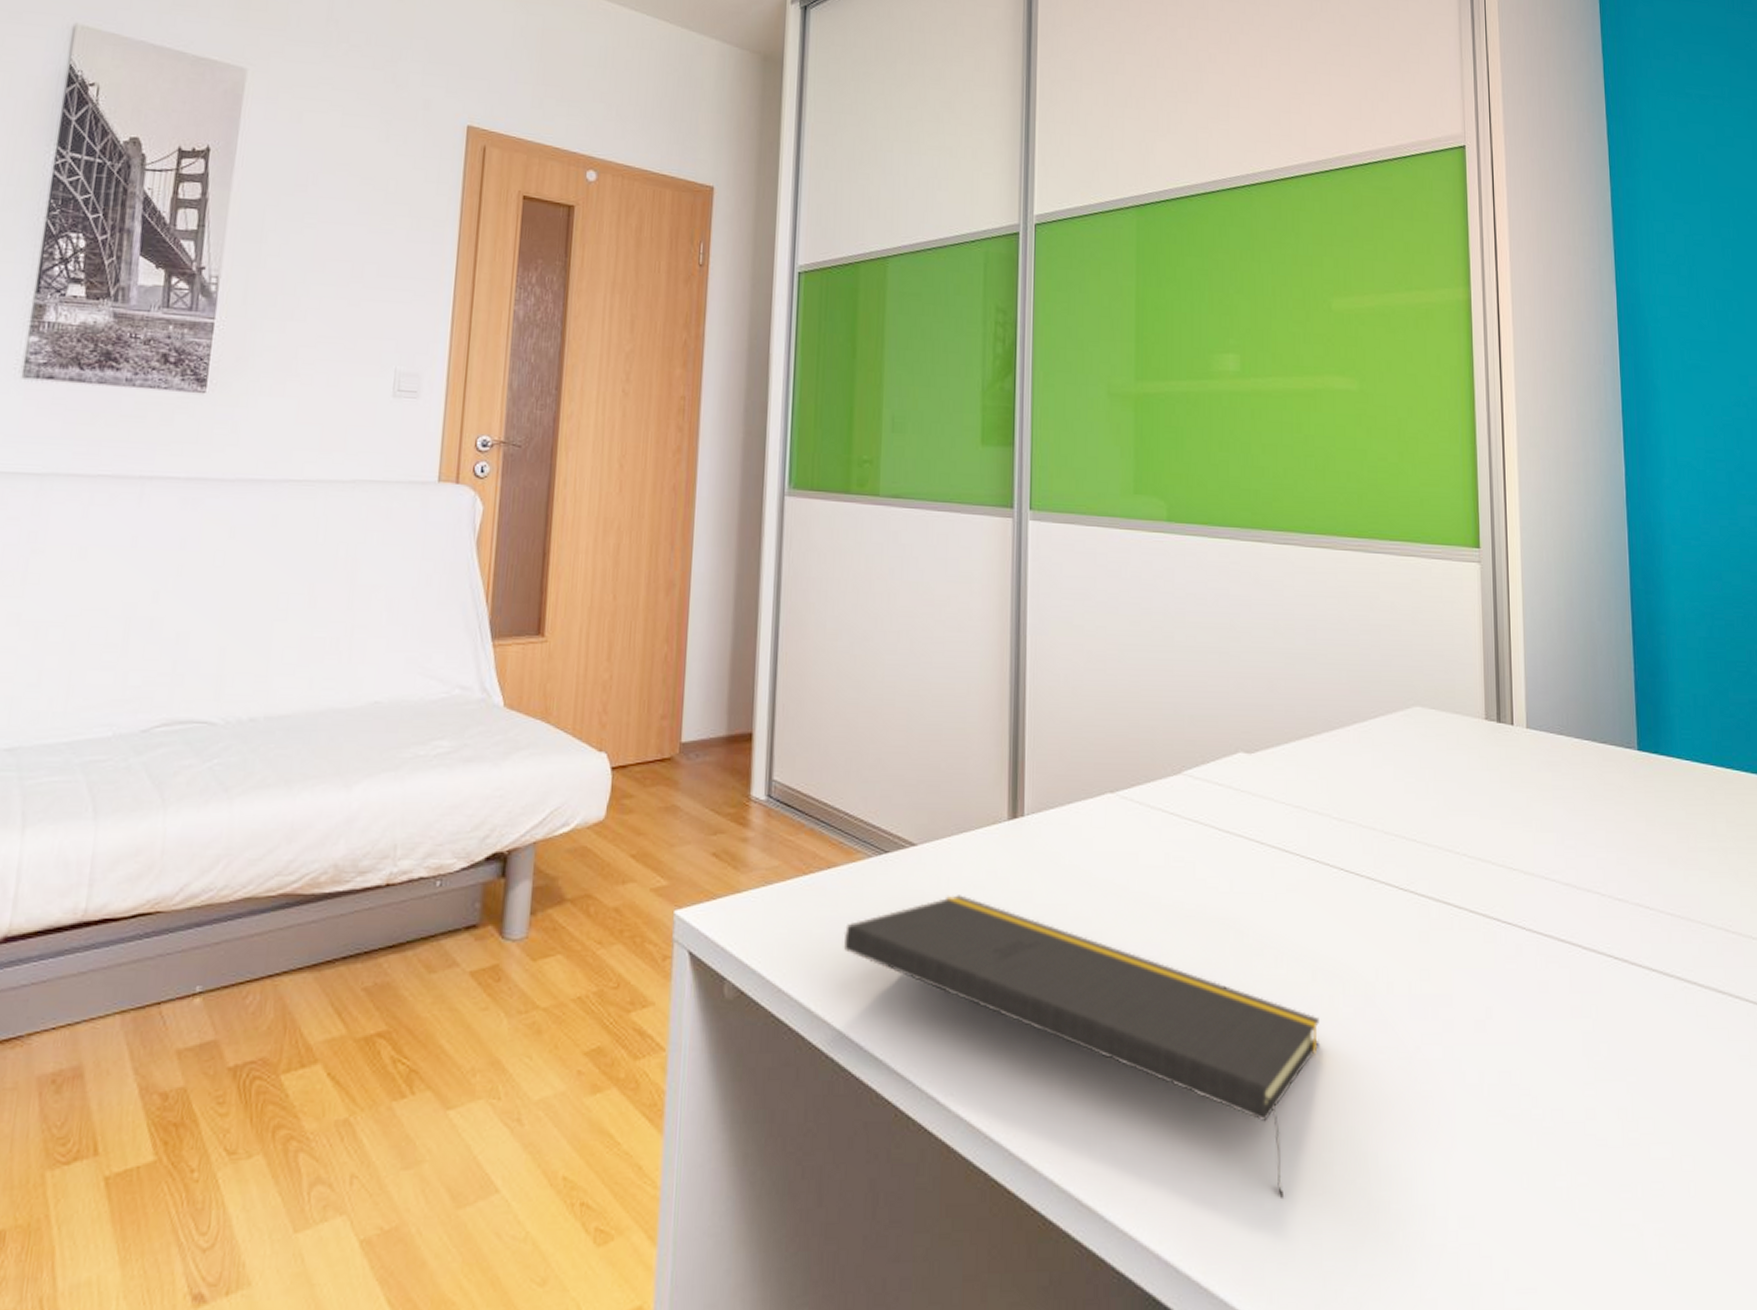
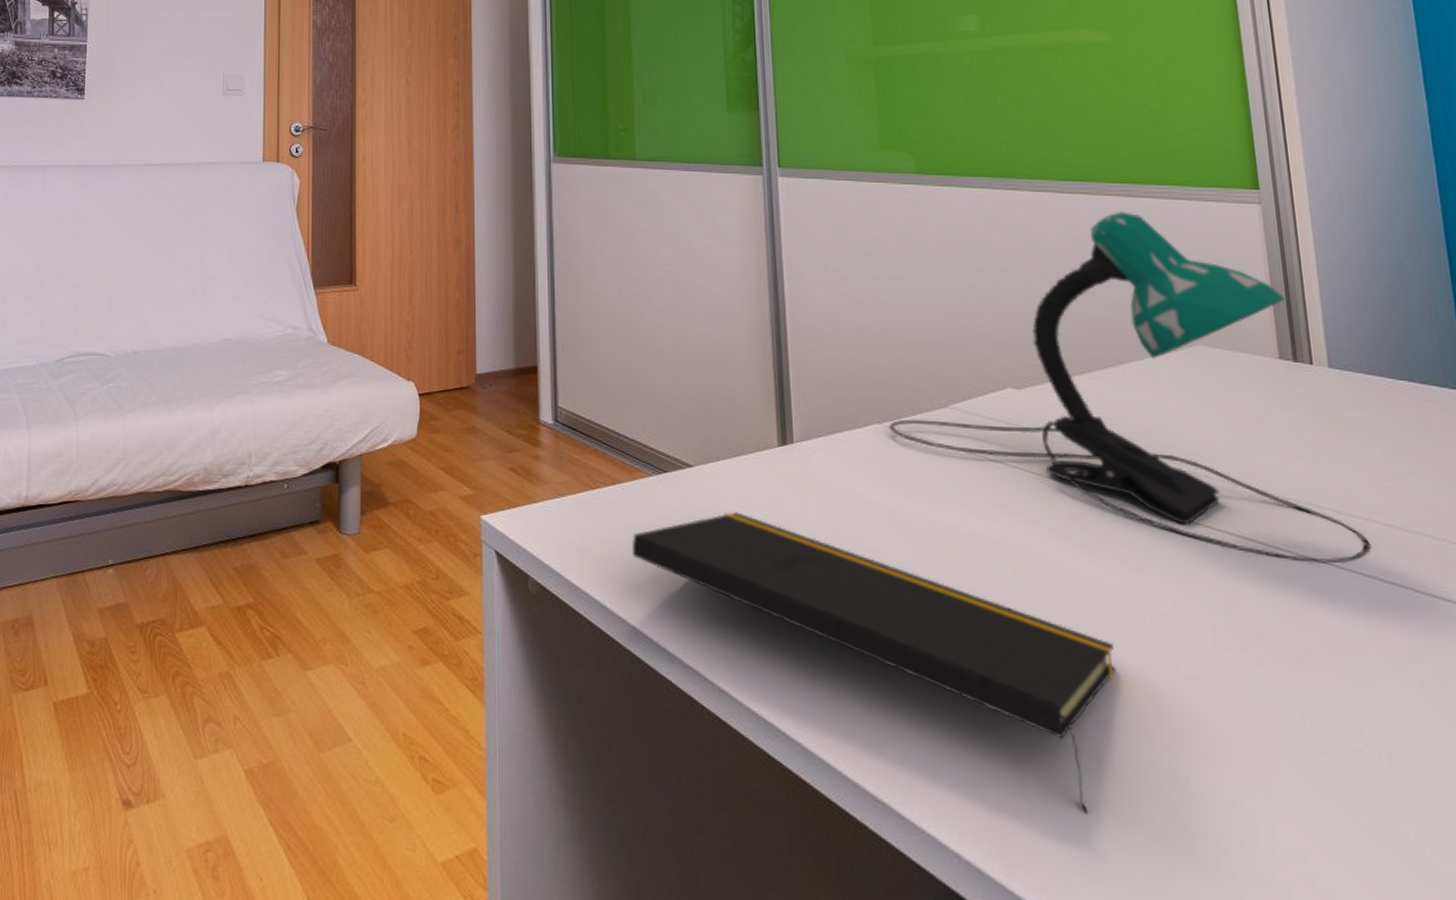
desk lamp: none [1122,567,1550,925] -> present [889,211,1371,564]

